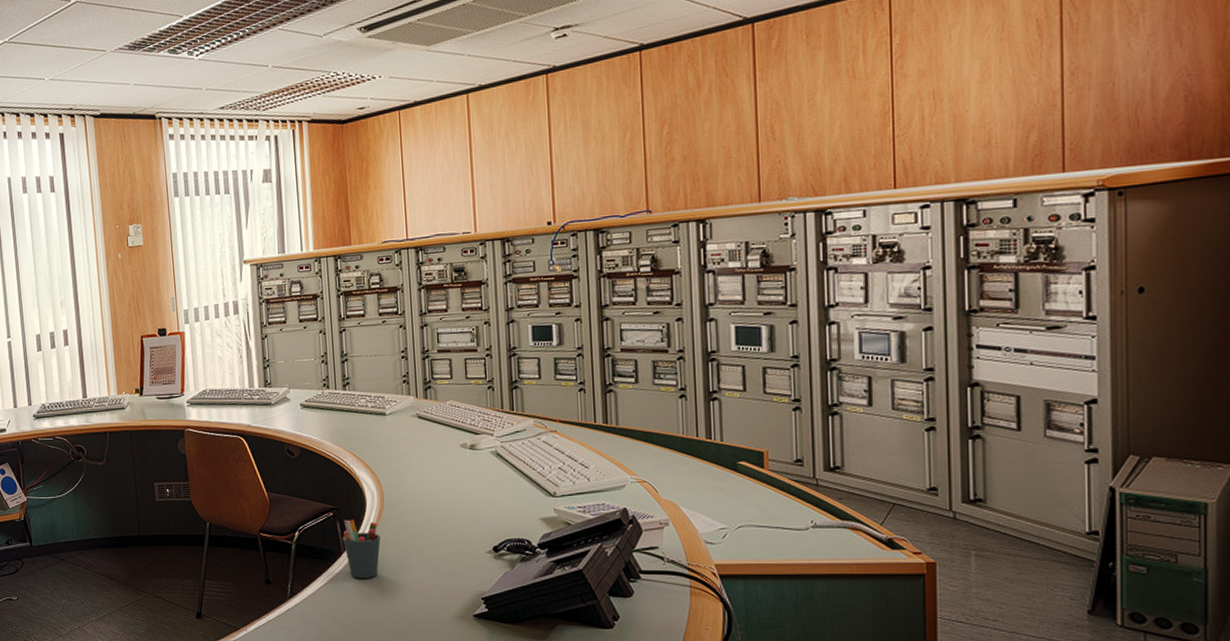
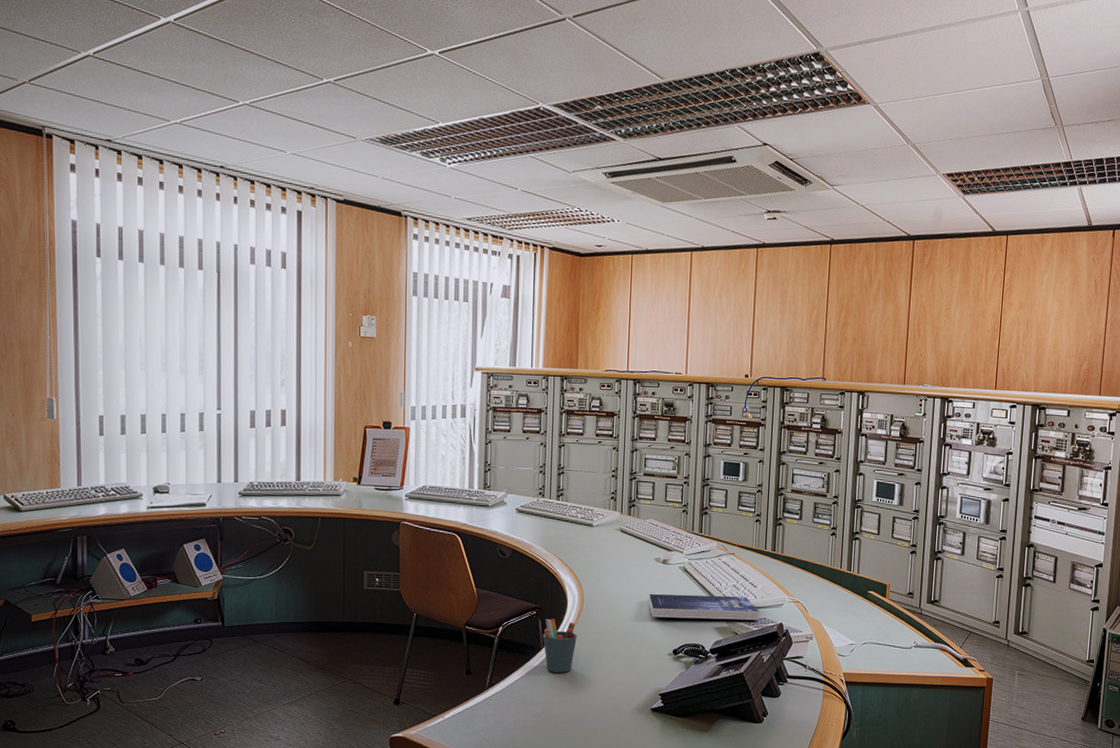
book: none [457,479,596,511] -> present [648,594,759,621]

